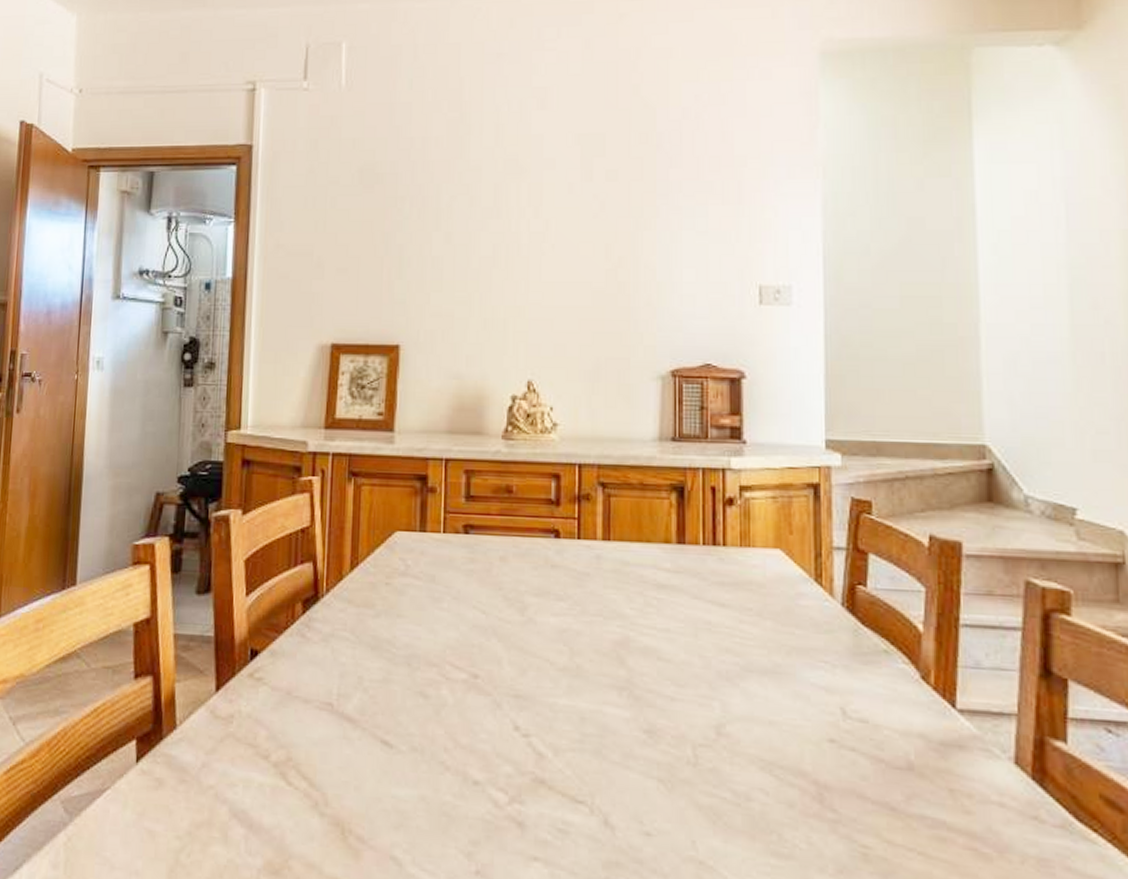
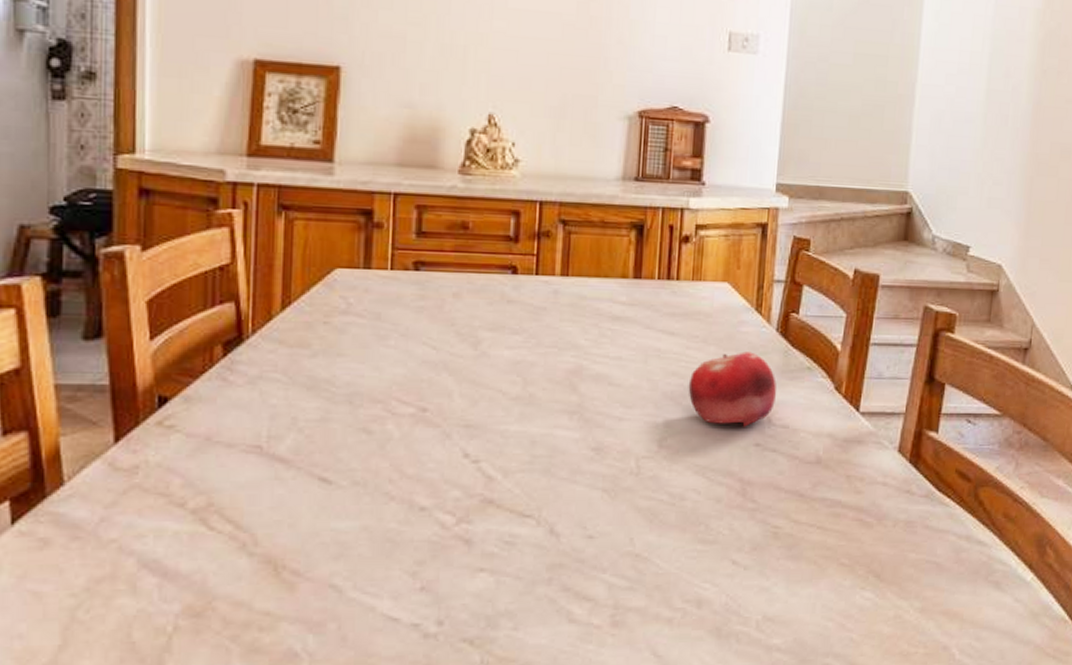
fruit: none [745,628,850,718] -> present [688,351,777,427]

